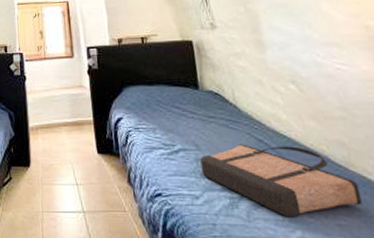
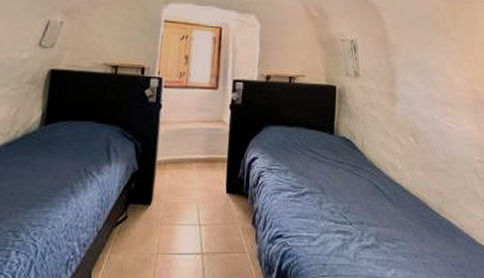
shopping bag: present [200,144,363,217] -> none [322,189,445,257]

